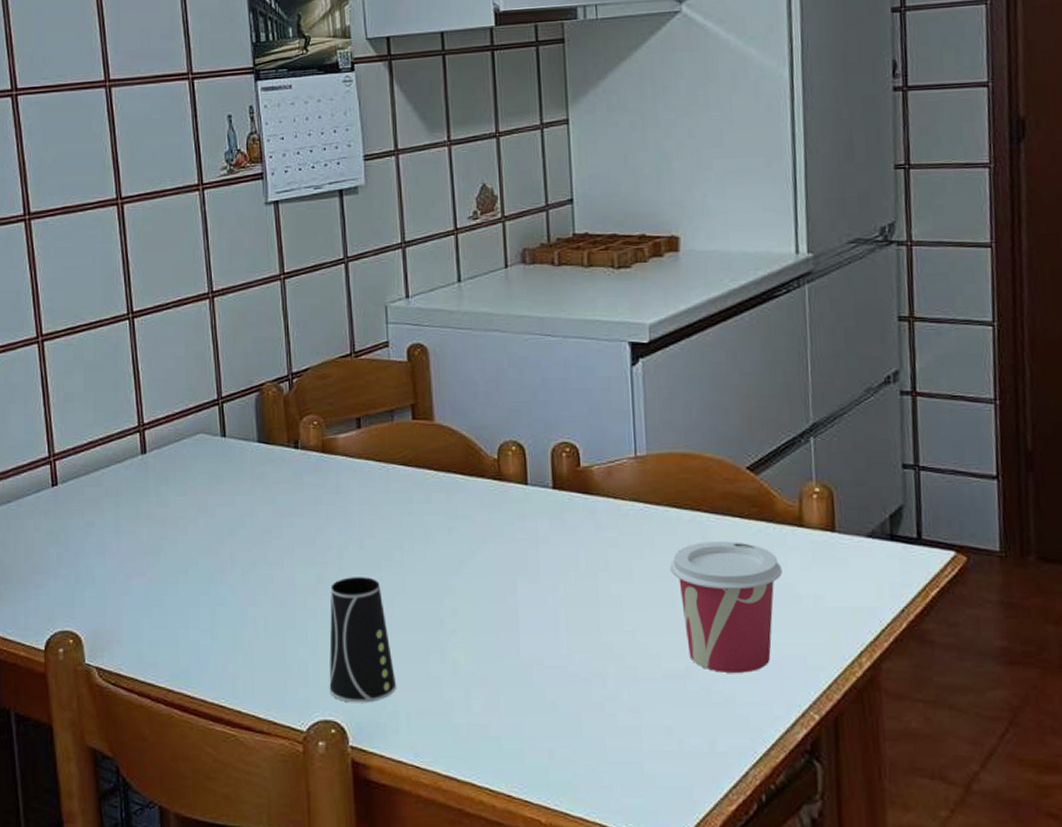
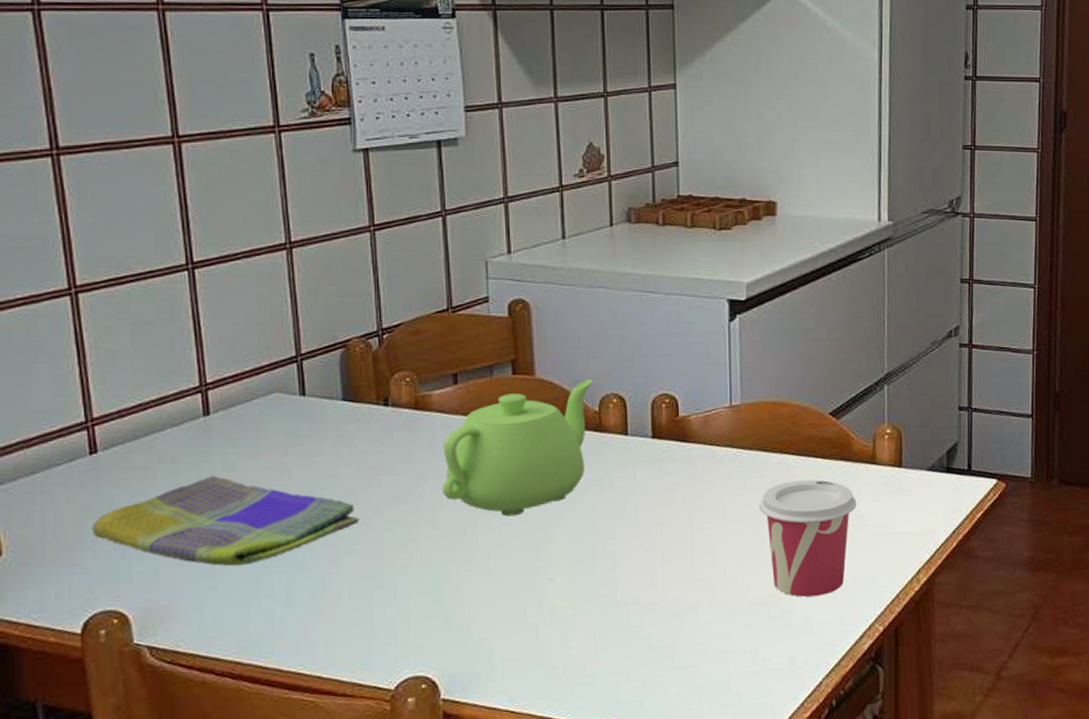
dish towel: none [53,509,273,597] -> present [92,475,359,566]
cup: present [329,577,397,703] -> none [420,532,492,657]
teapot: none [348,424,491,564] -> present [442,378,592,517]

